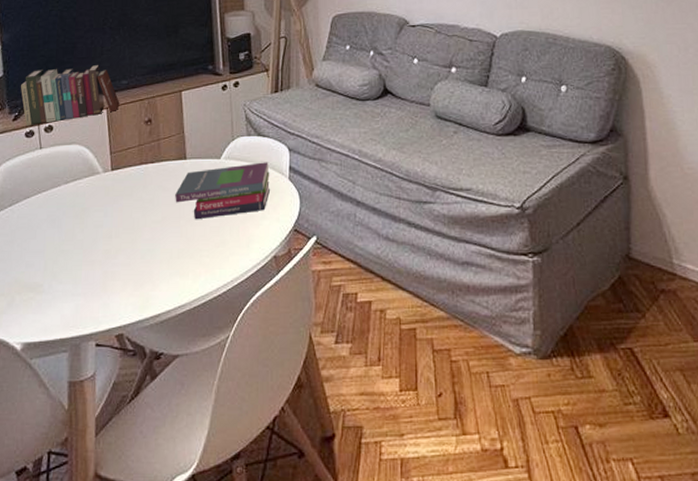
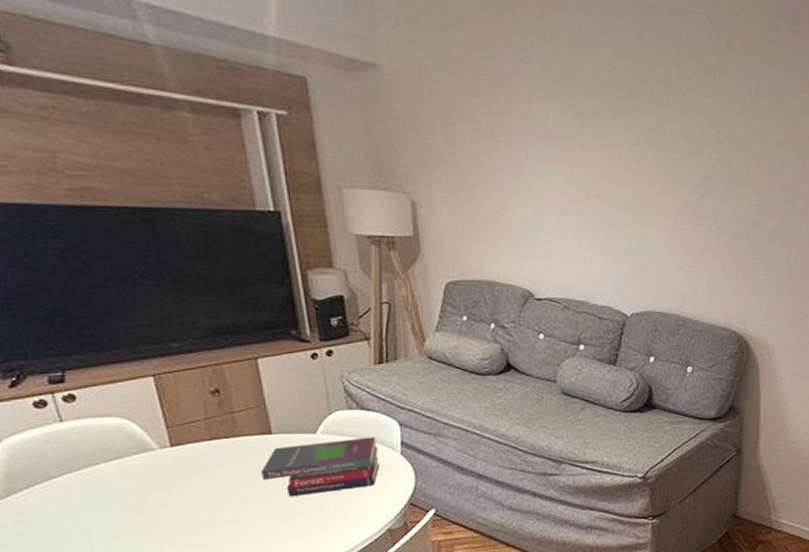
books: present [21,65,120,126] -> none [14,323,172,395]

